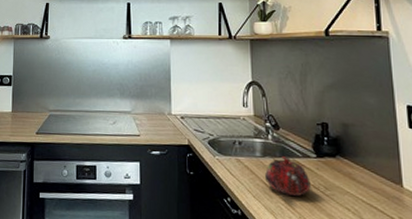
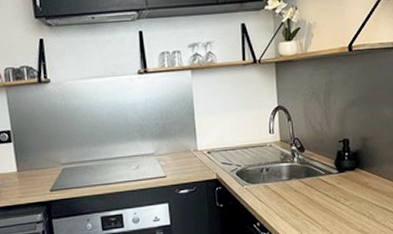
teapot: present [264,156,311,196] -> none [290,176,332,211]

